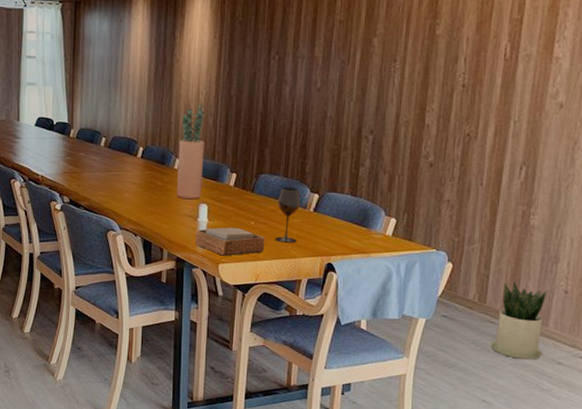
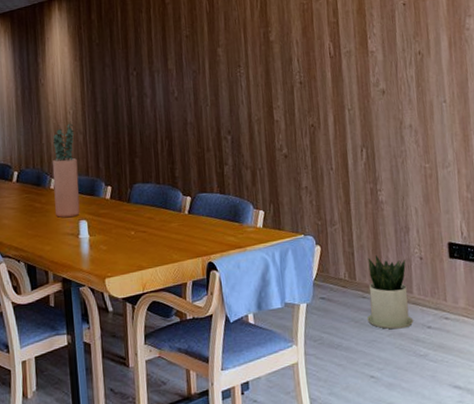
napkin holder: present [195,227,265,256] -> none [78,239,148,270]
wineglass: present [275,188,301,243] -> none [154,193,177,248]

